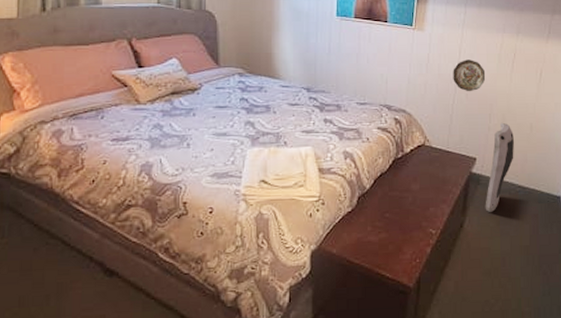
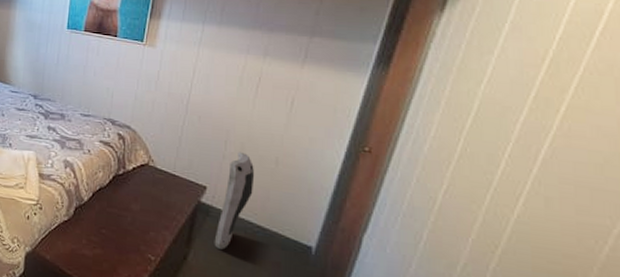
decorative plate: present [453,60,486,92] -> none [184,80,223,115]

